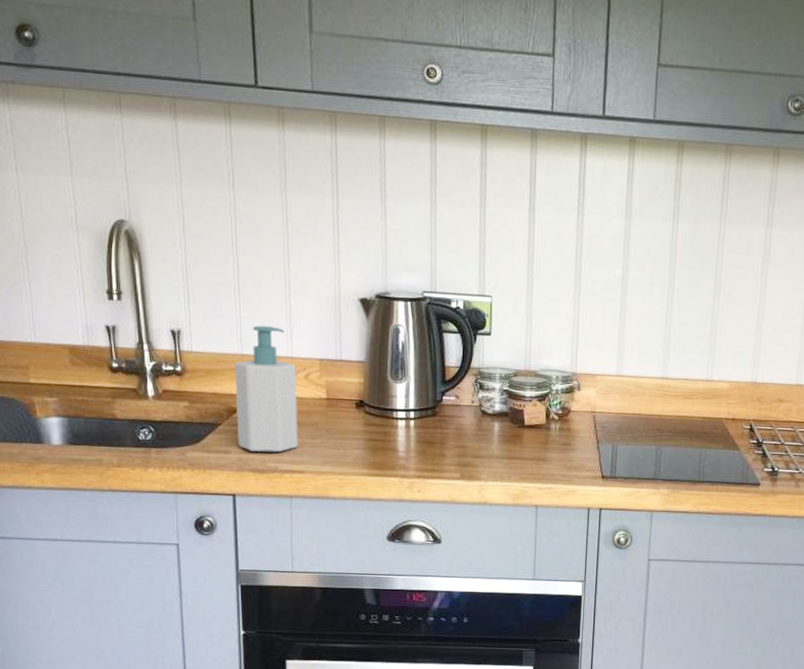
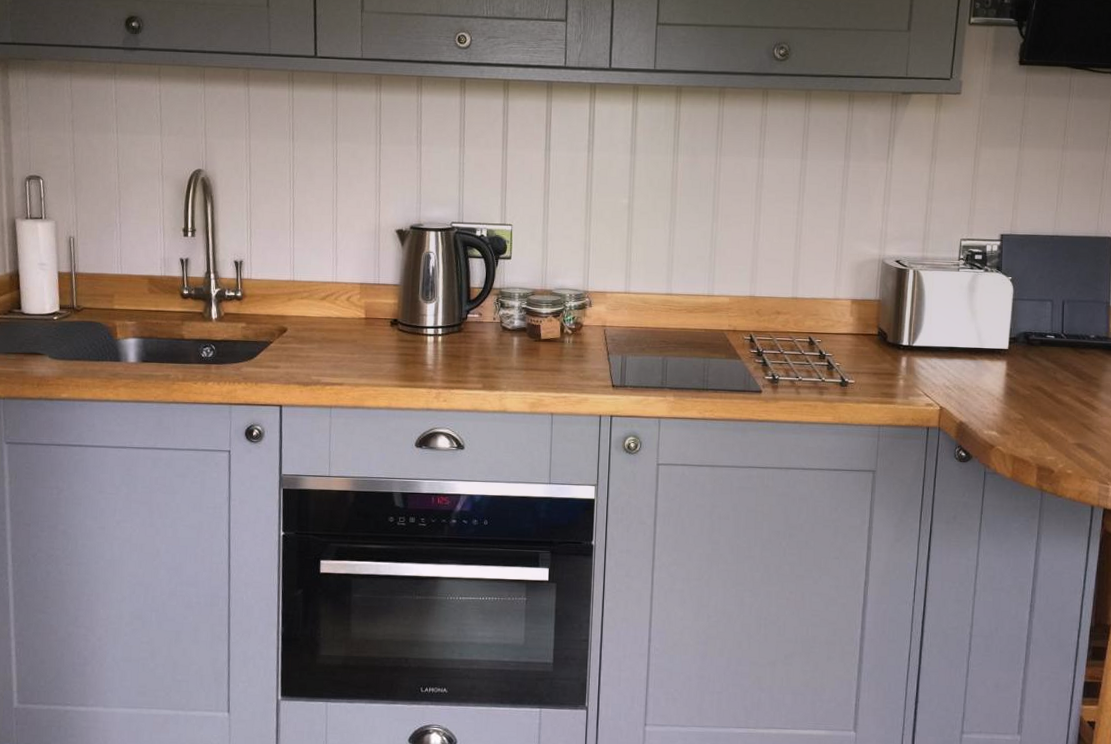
soap bottle: present [234,325,298,453] -> none [286,255,340,367]

